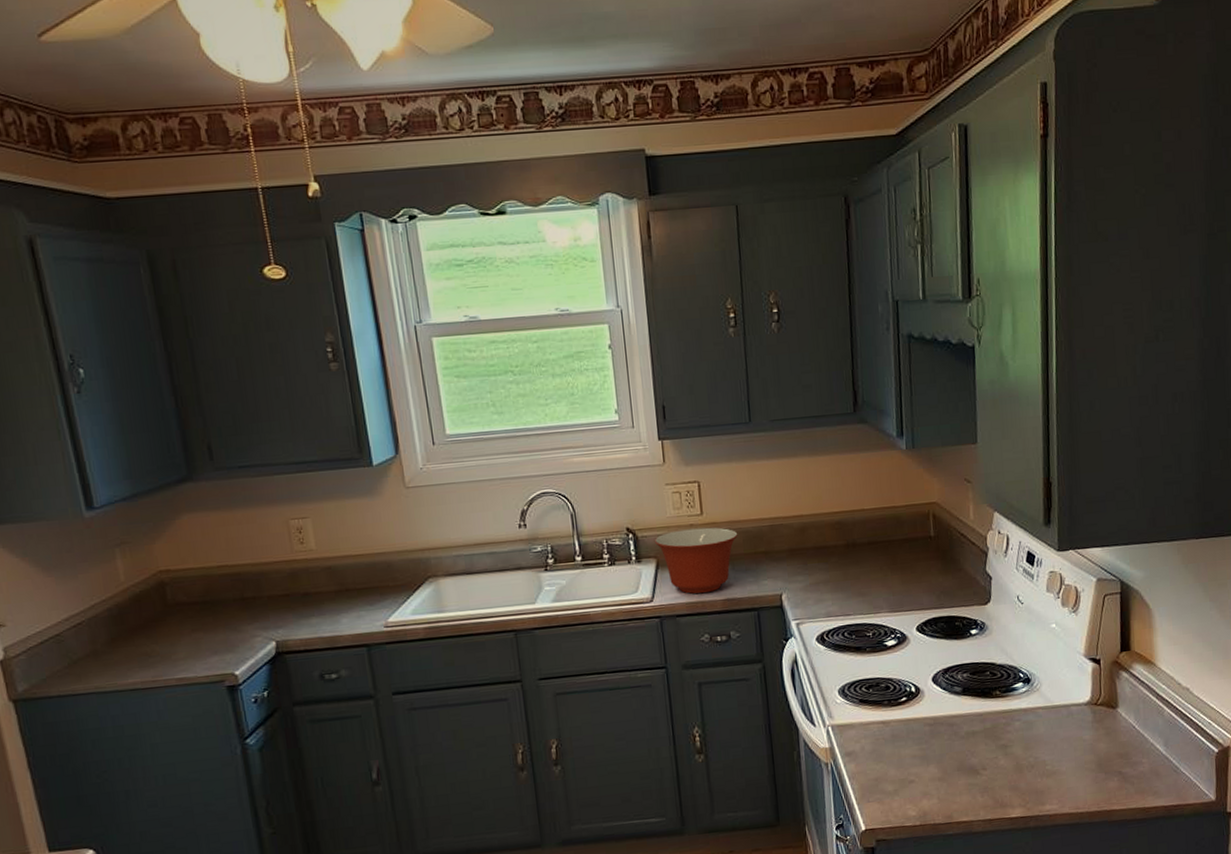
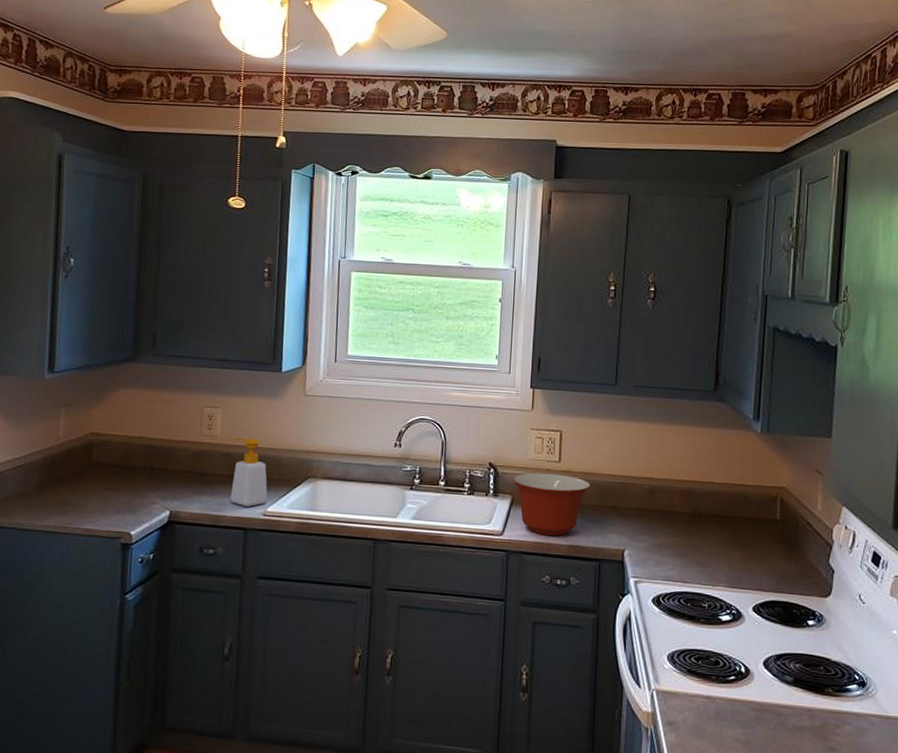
soap bottle: none [333,545,387,622] -> present [230,437,268,508]

